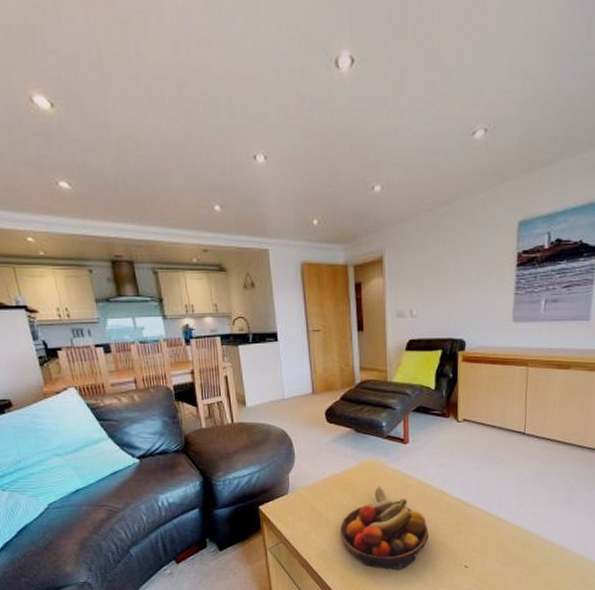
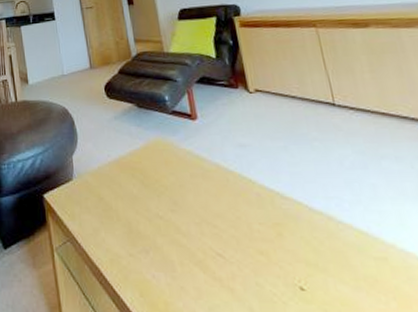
fruit bowl: present [340,486,429,571] -> none [133,171,243,289]

